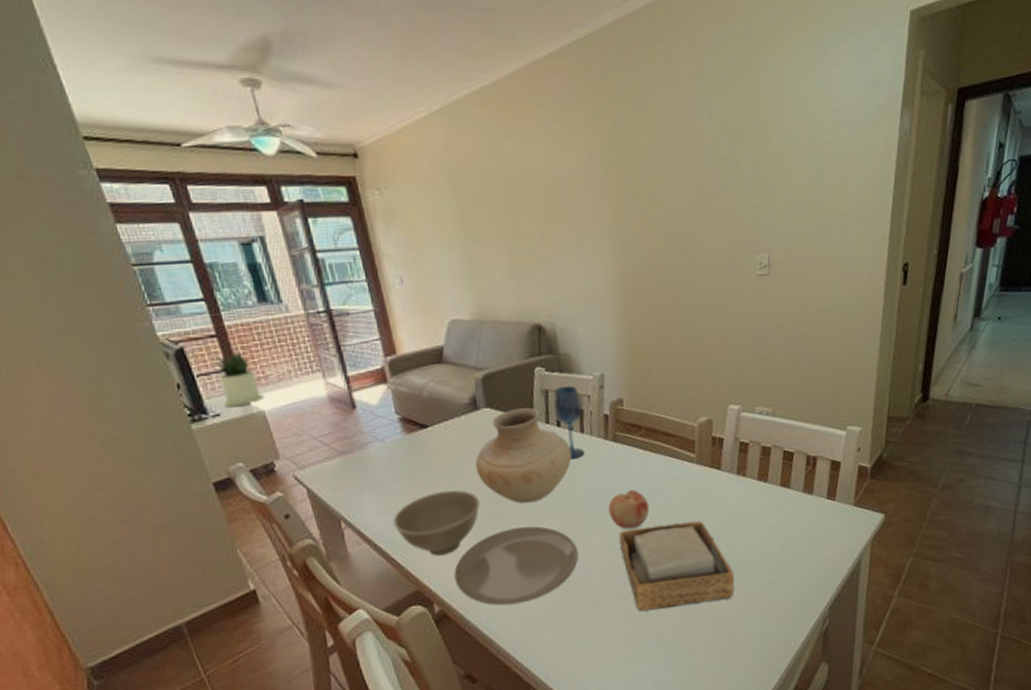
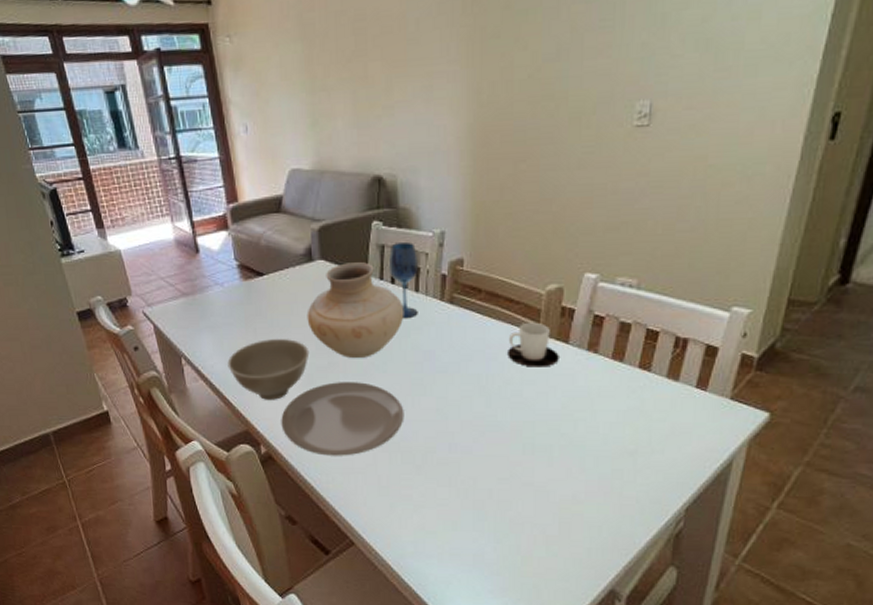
planter: present [212,351,265,407] -> none [79,193,121,245]
fruit: present [608,490,650,529] -> none [439,356,484,395]
napkin holder: present [619,521,735,611] -> none [448,395,573,483]
cup: none [669,452,714,495] -> present [508,322,559,367]

